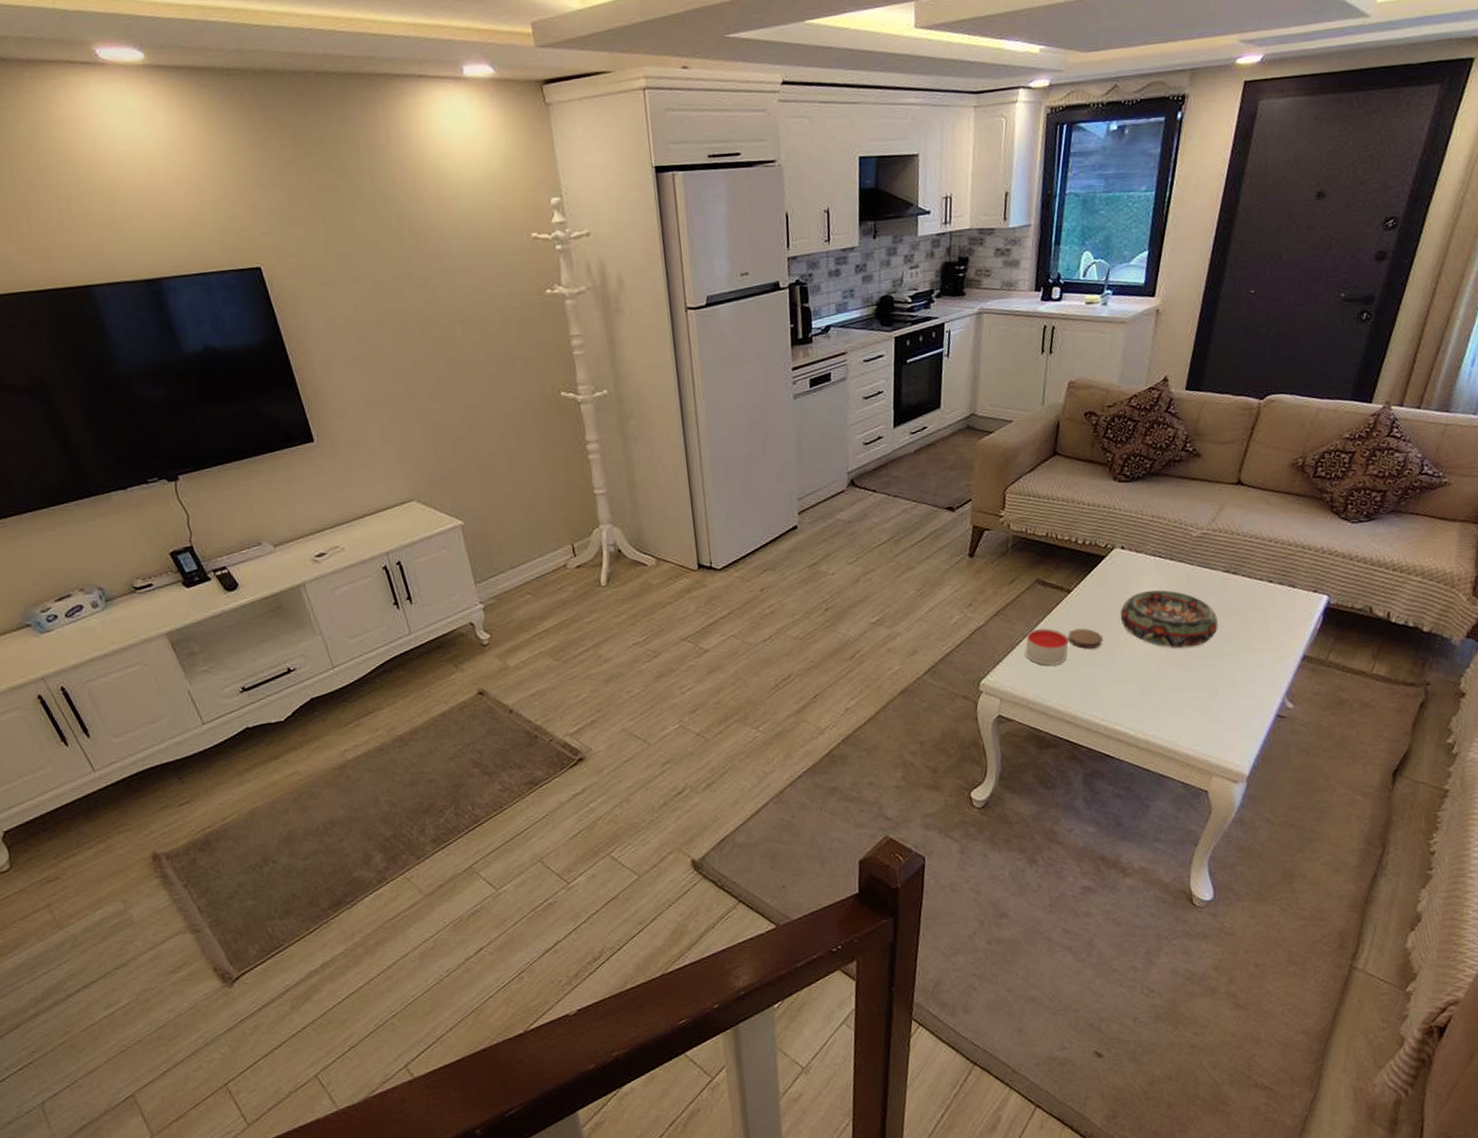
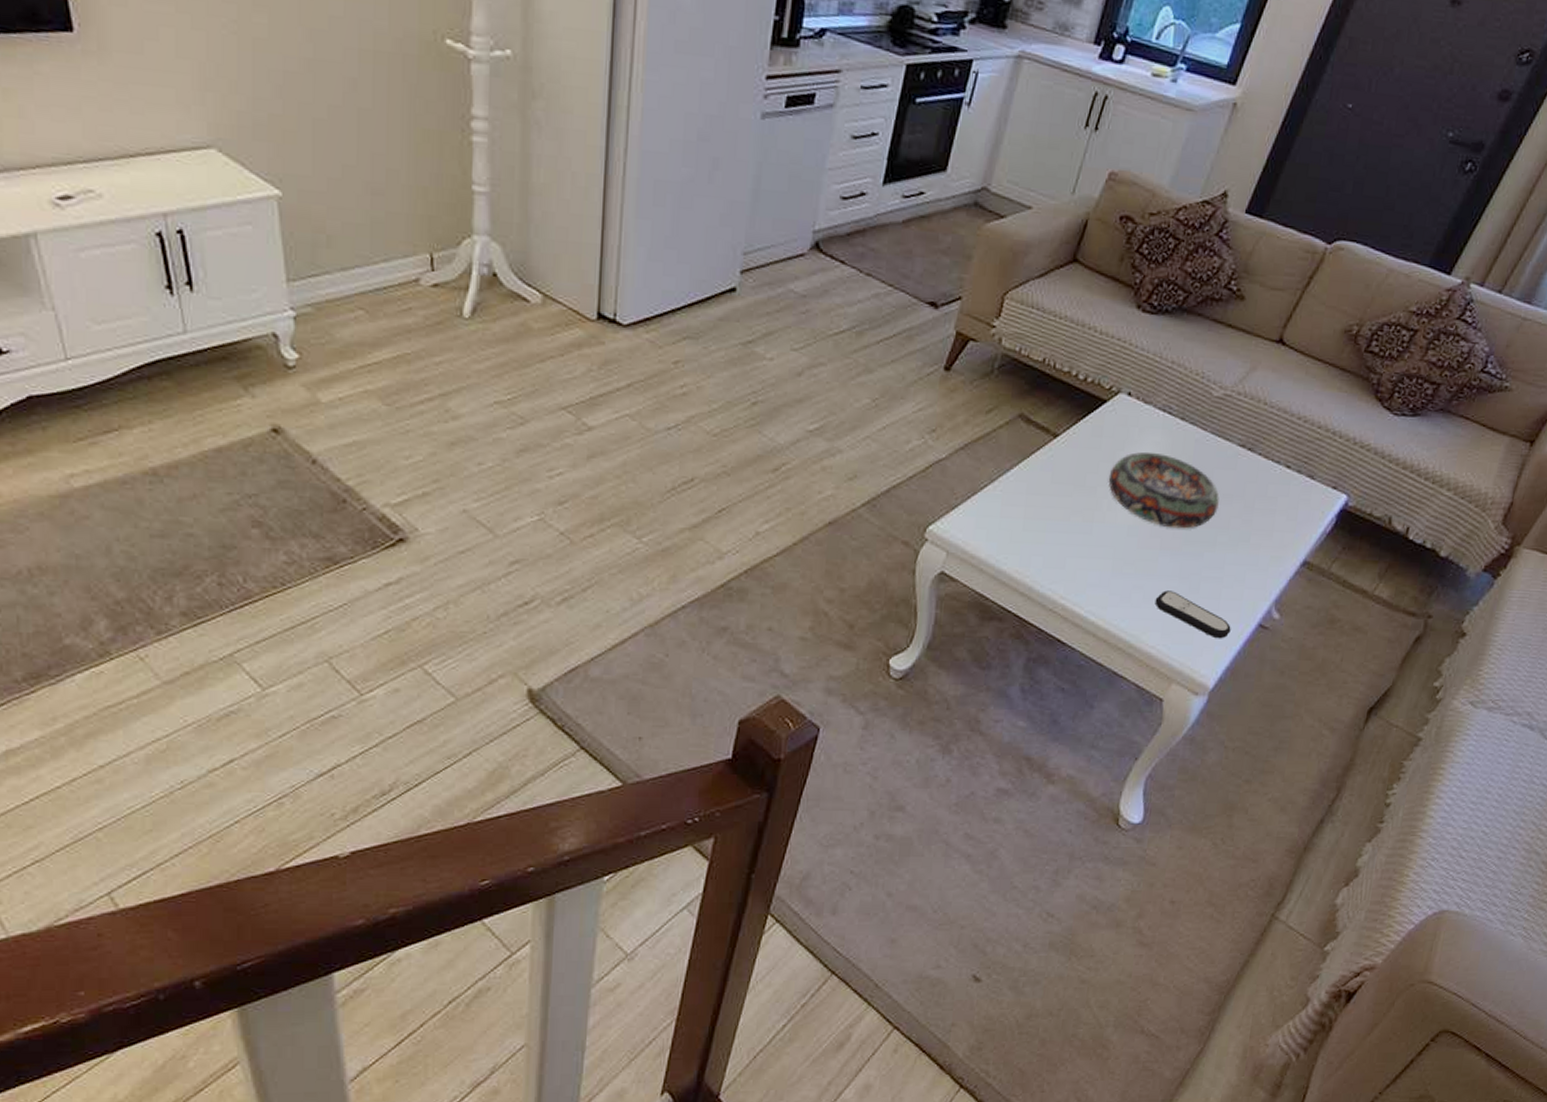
candle: present [1025,628,1069,666] -> none [987,474,1044,524]
coaster: present [1068,628,1103,649] -> none [1042,483,1083,510]
remote control: none [1182,699,1253,733] -> present [1155,590,1231,639]

